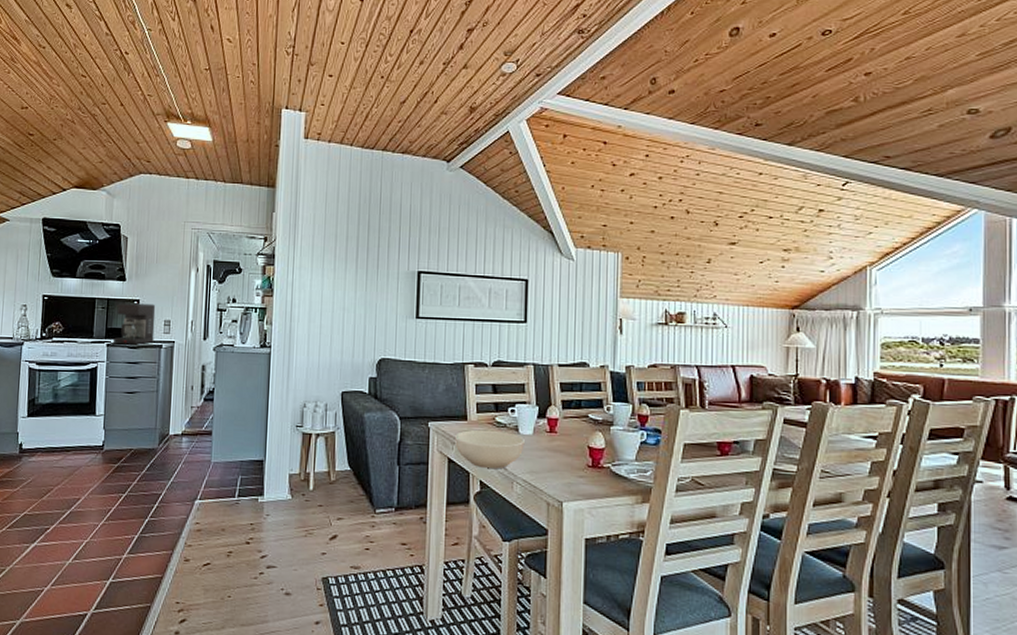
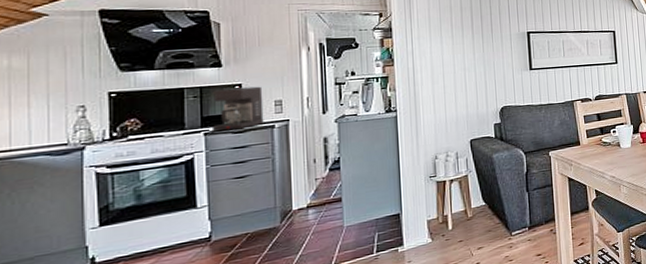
bowl: present [455,429,525,470] -> none [572,148,626,181]

